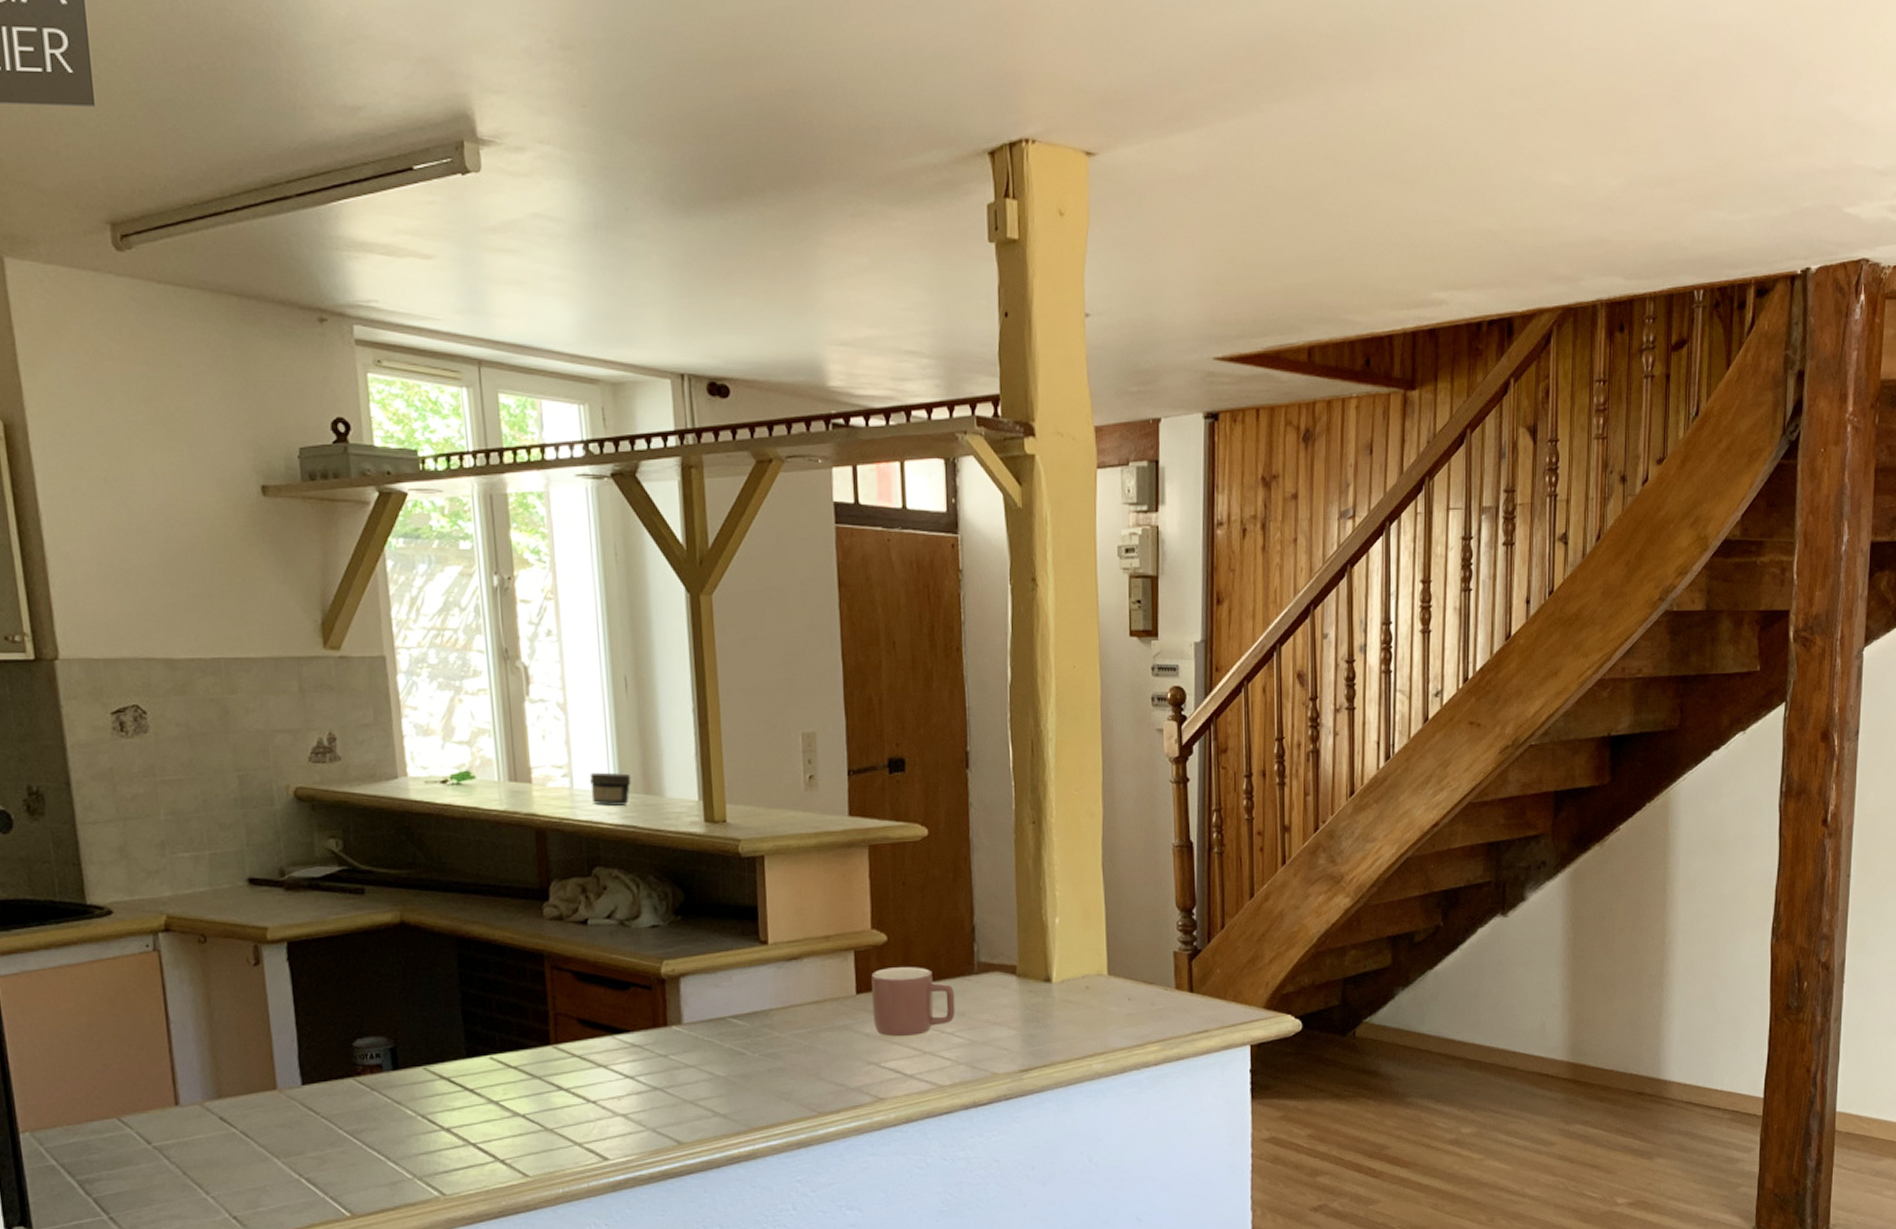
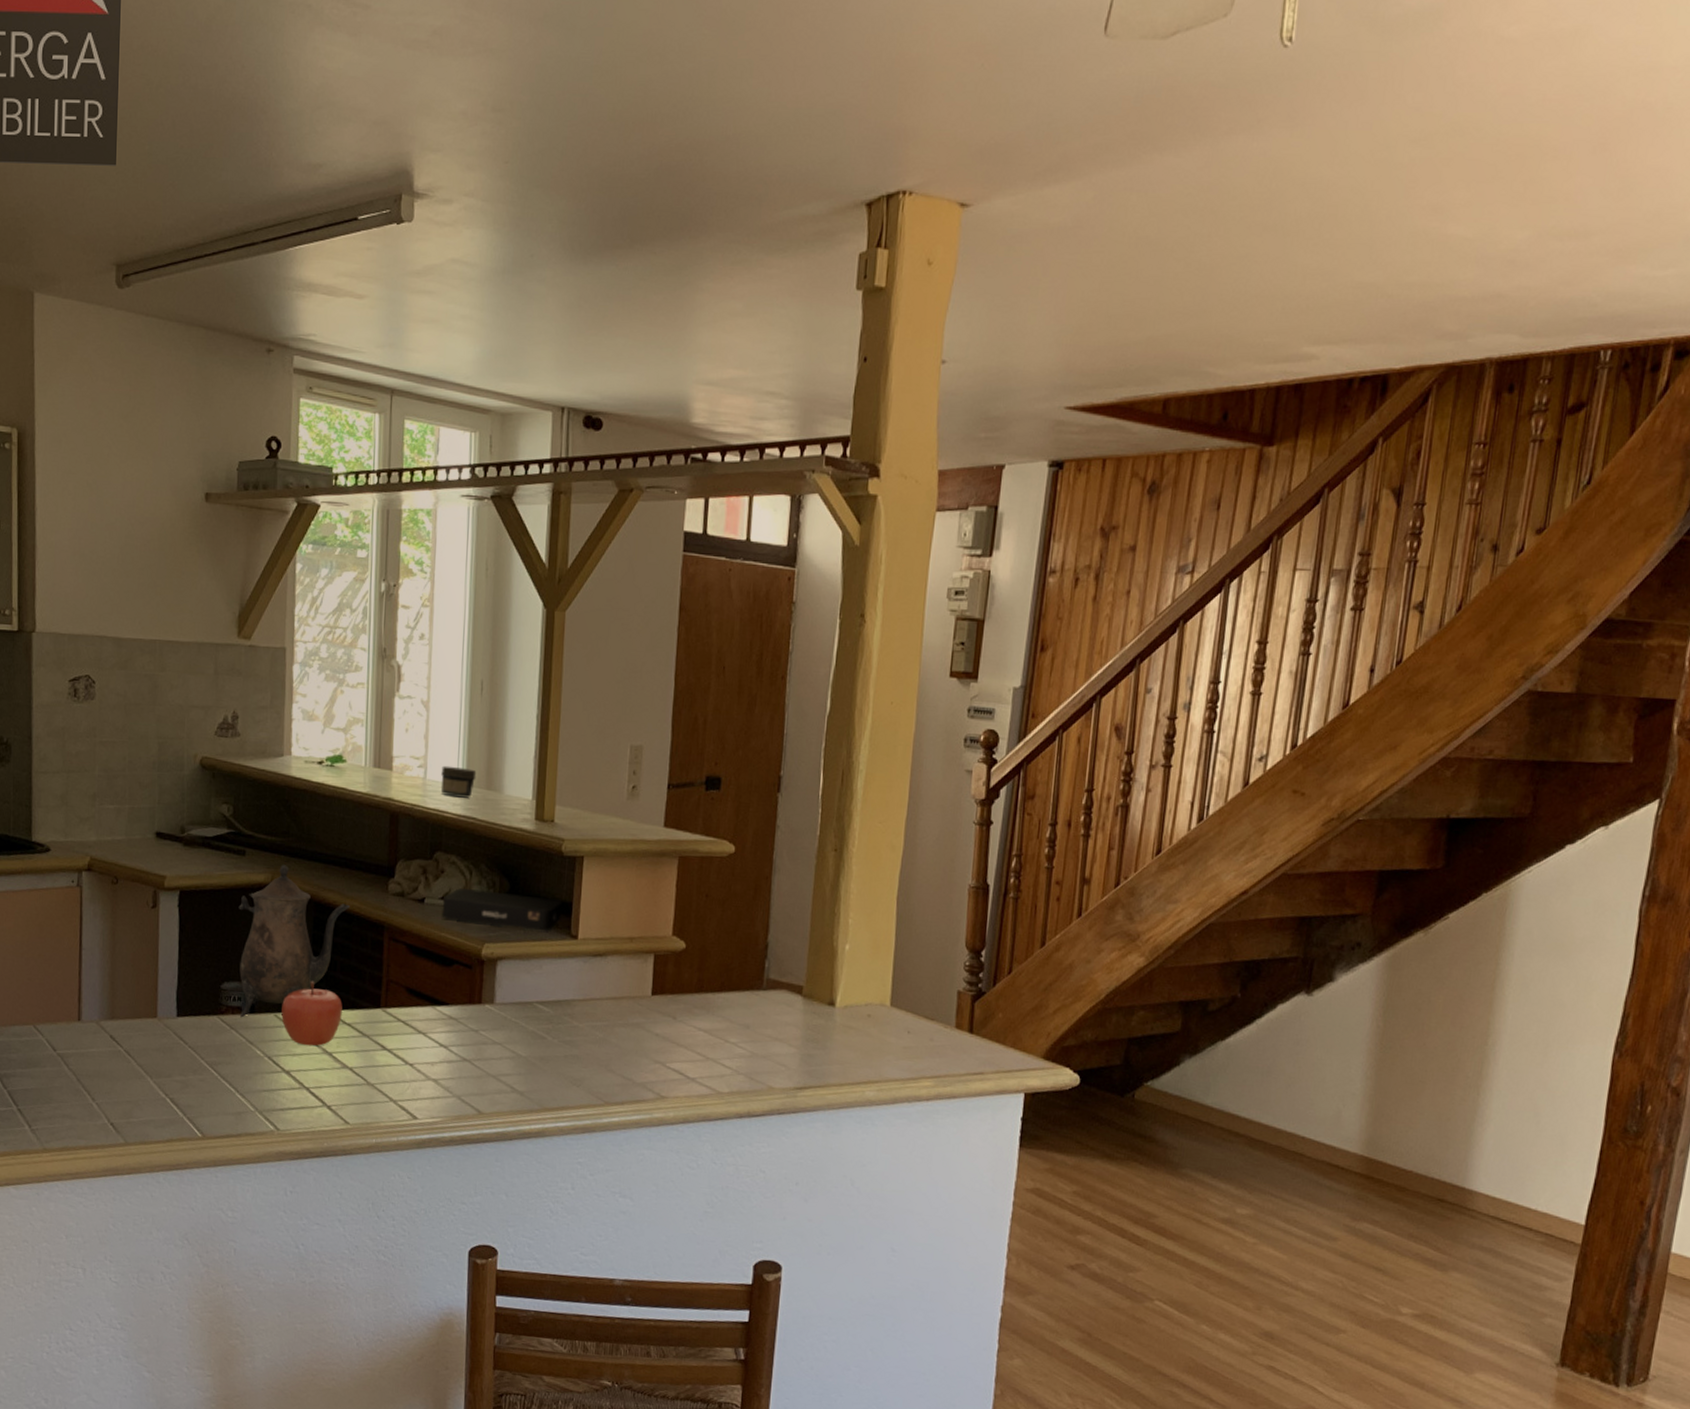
teapot: none [363,899,500,1077] -> present [238,865,350,1018]
fruit: none [431,1024,506,1098] -> present [281,981,342,1046]
router: none [609,903,747,940] -> present [441,888,562,930]
mug: present [871,966,955,1040] -> none [664,974,742,1045]

